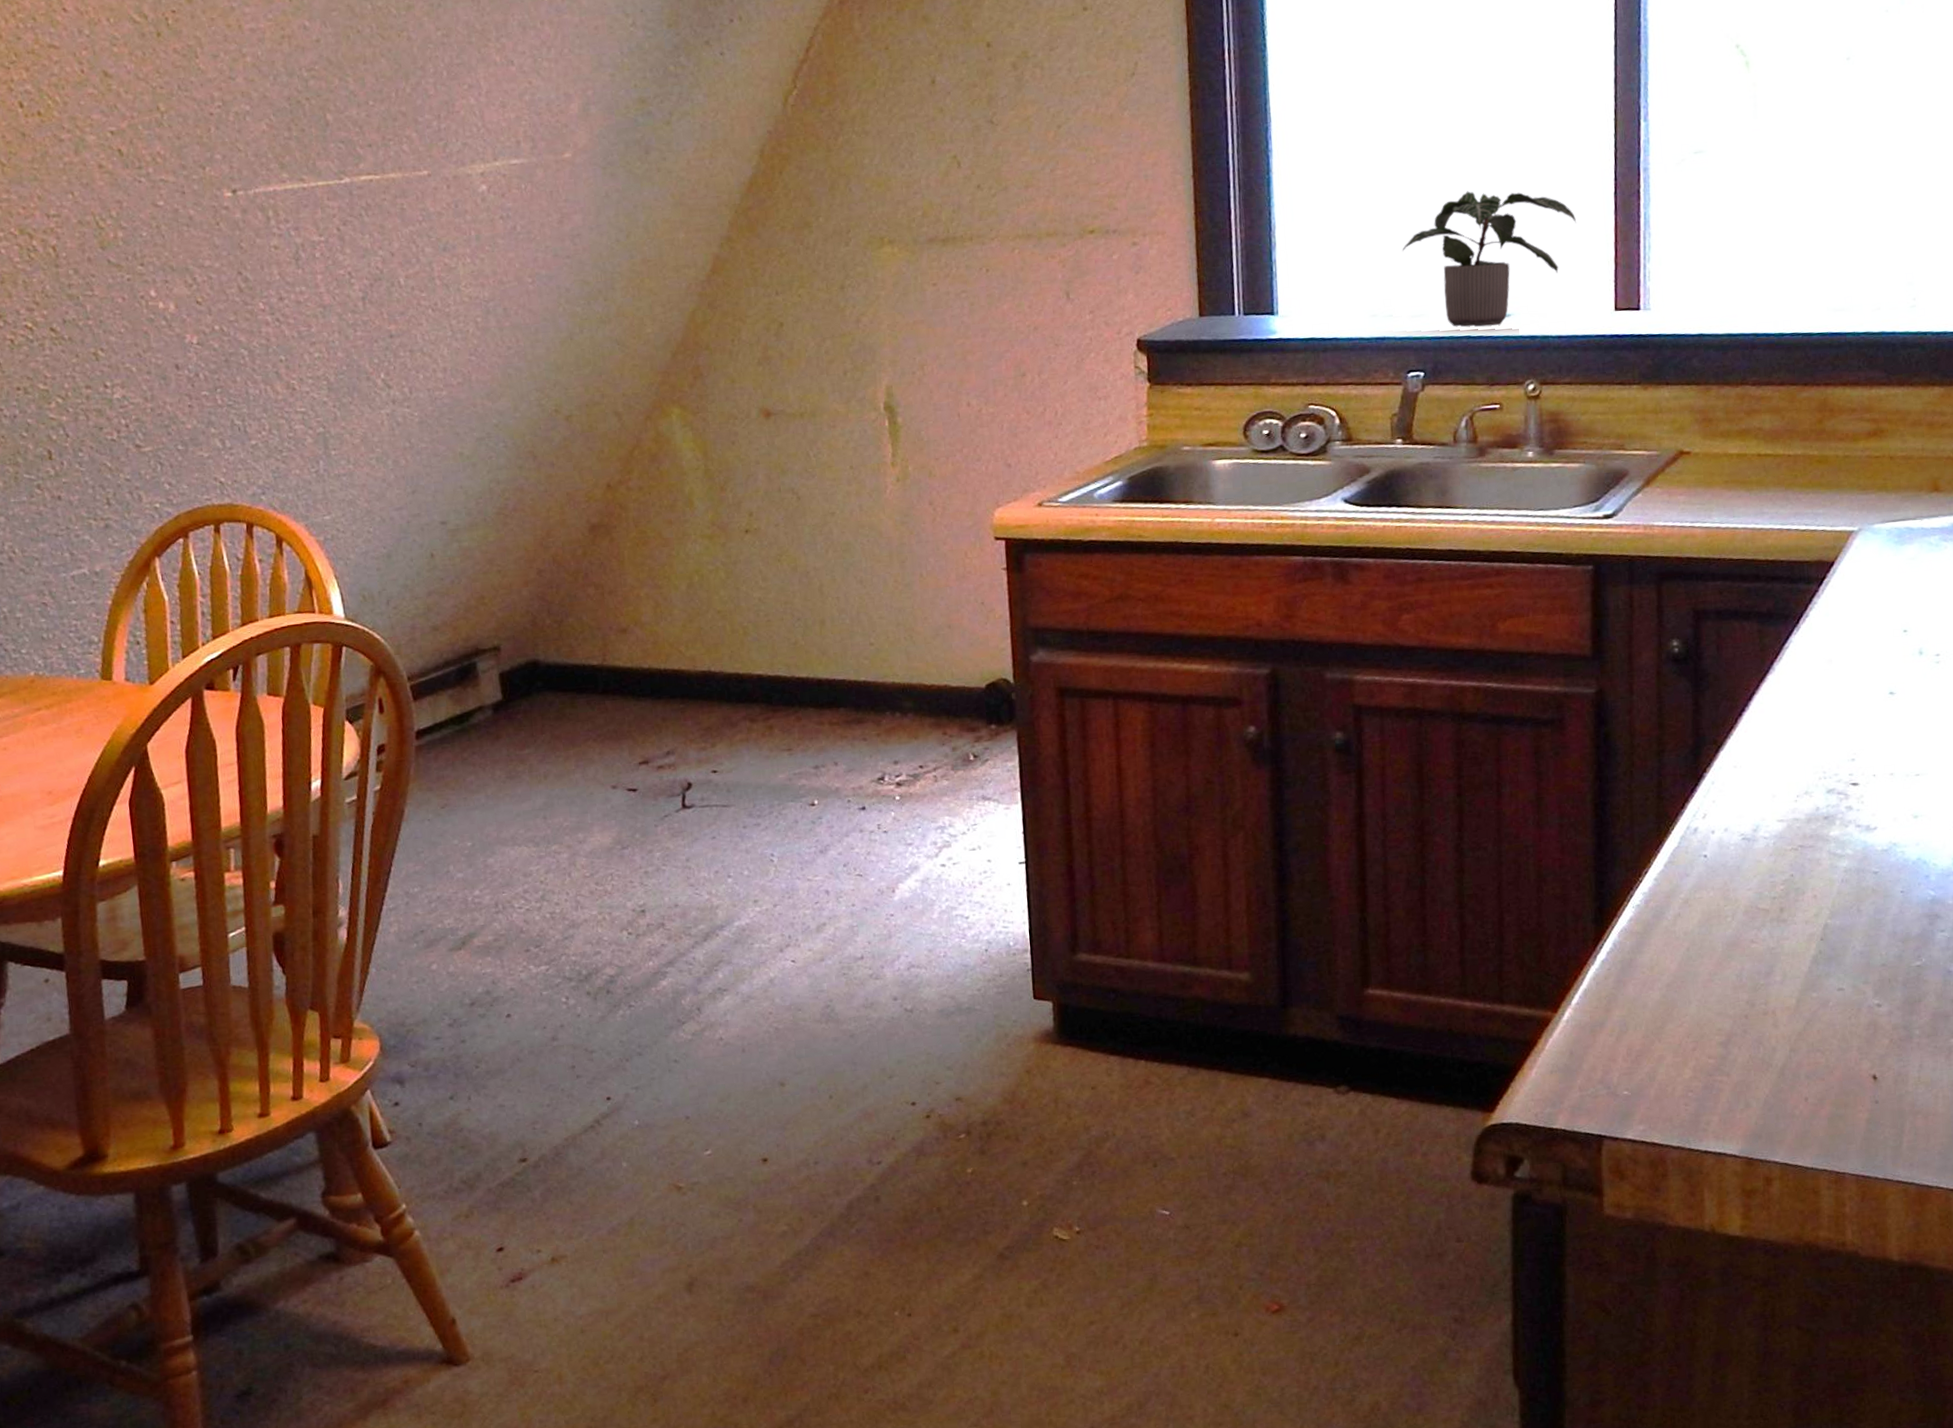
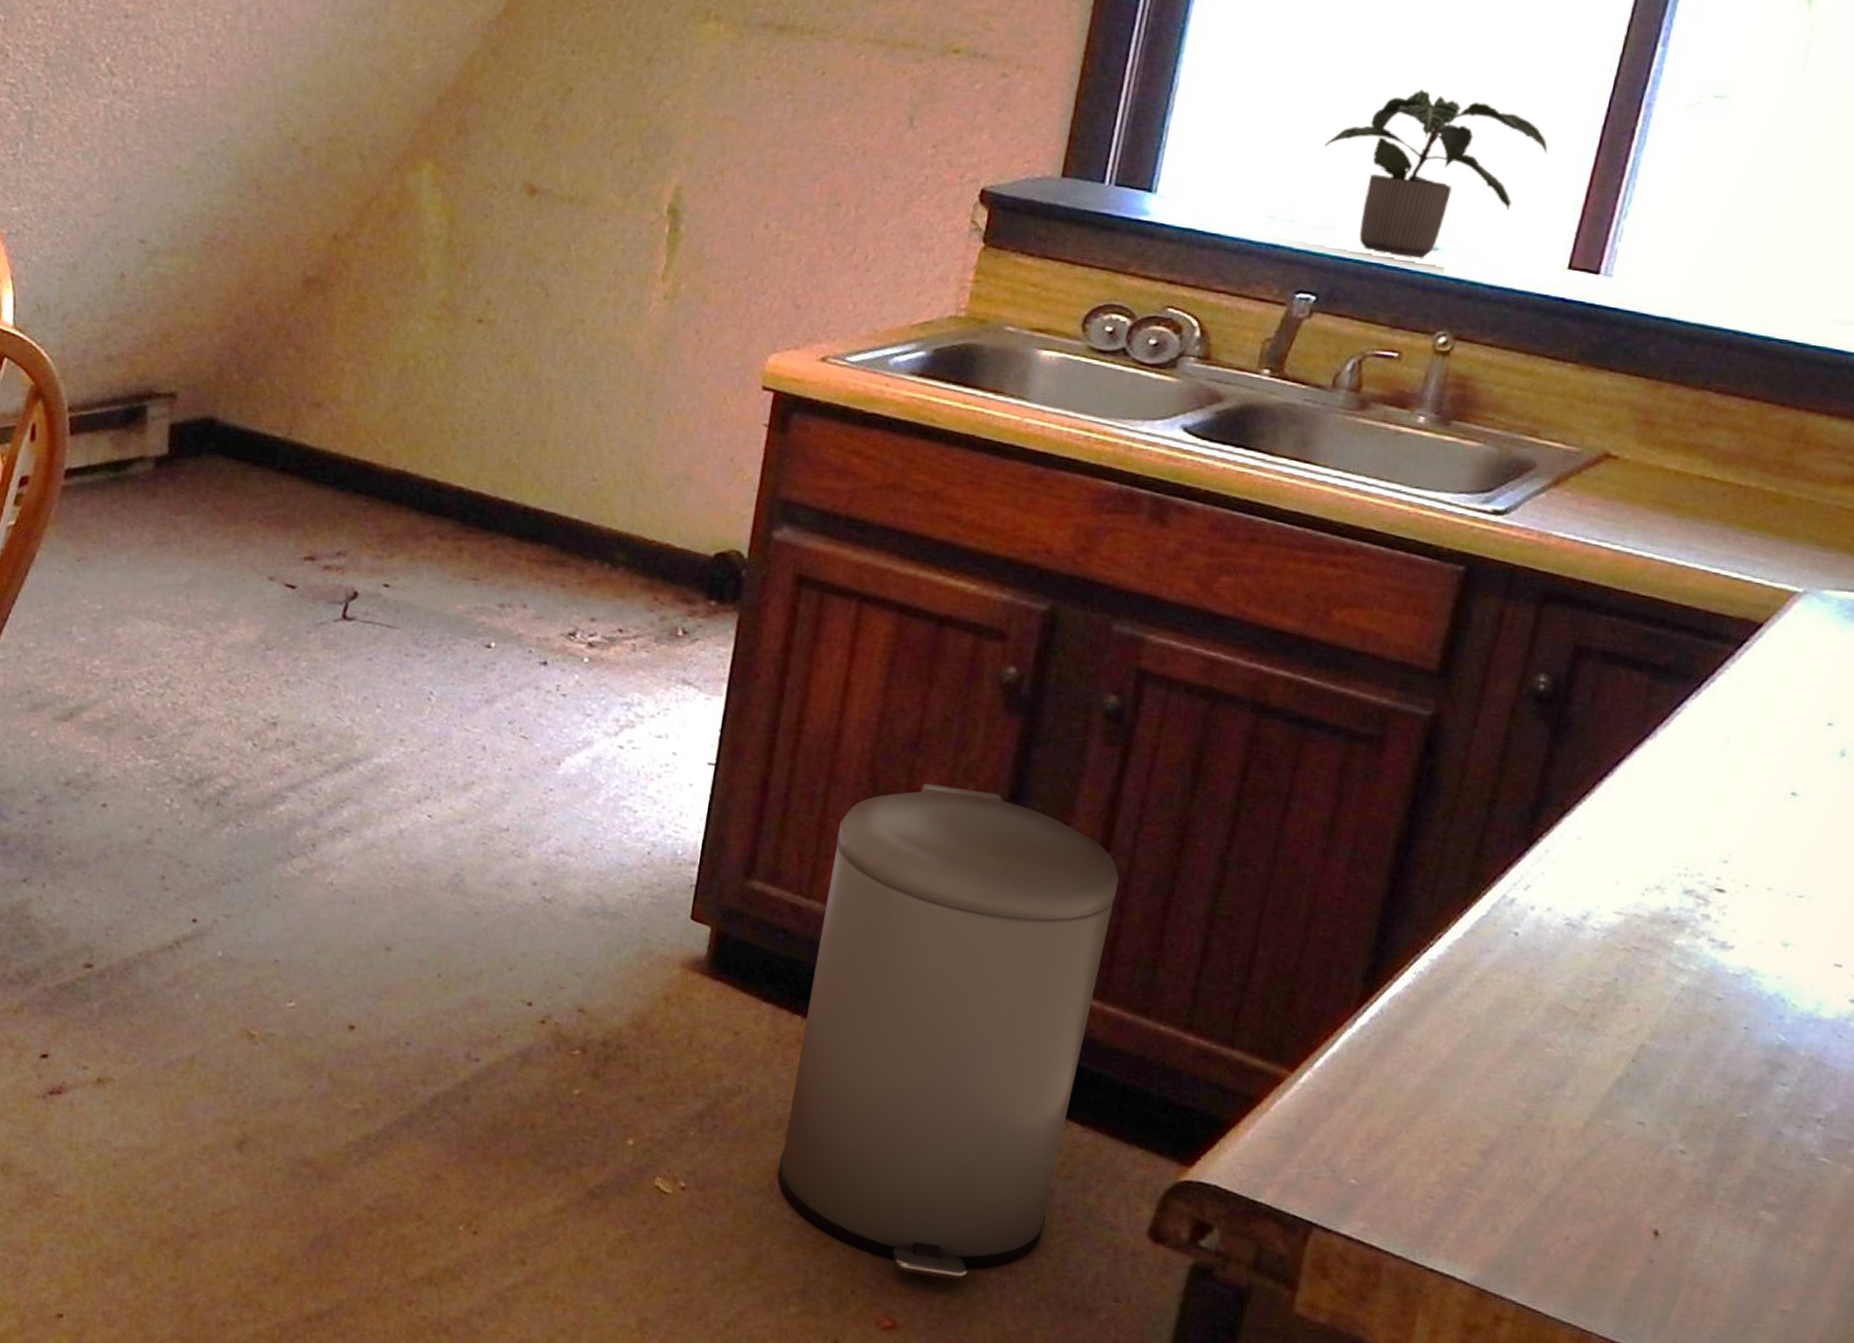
pedal bin: none [1139,834,1386,1260] -> present [777,783,1120,1281]

